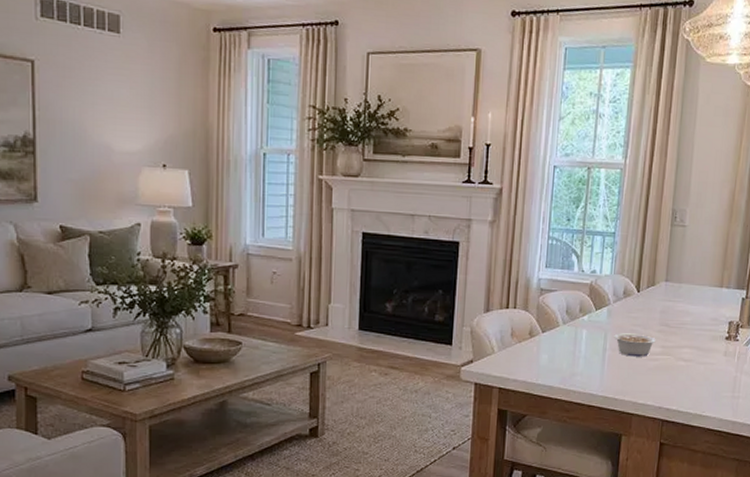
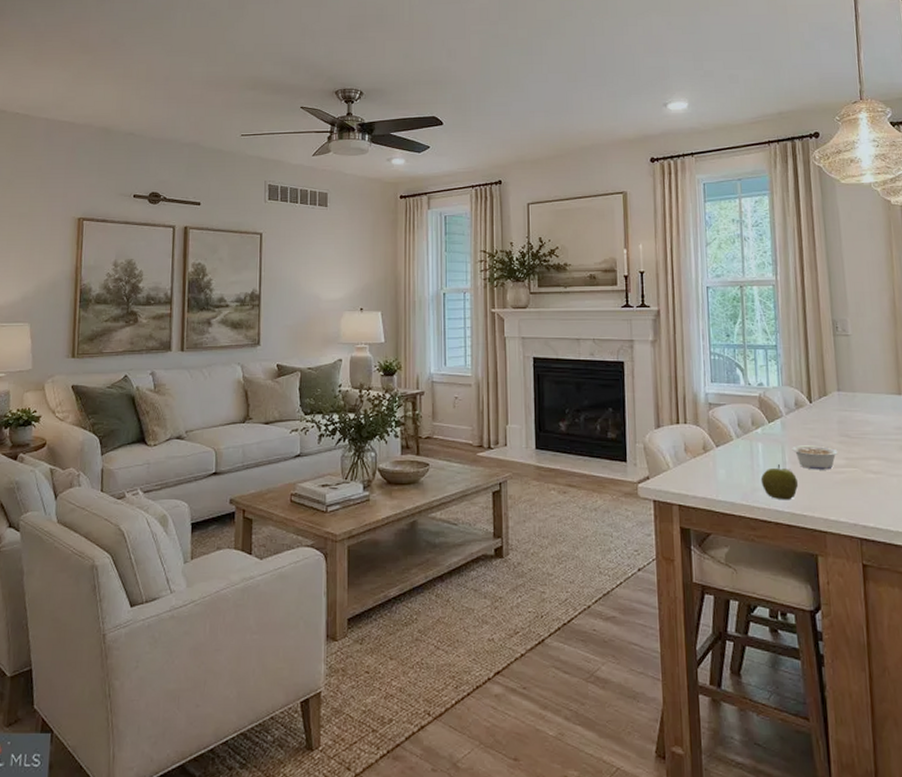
apple: none [580,351,615,385] -> present [760,464,799,500]

